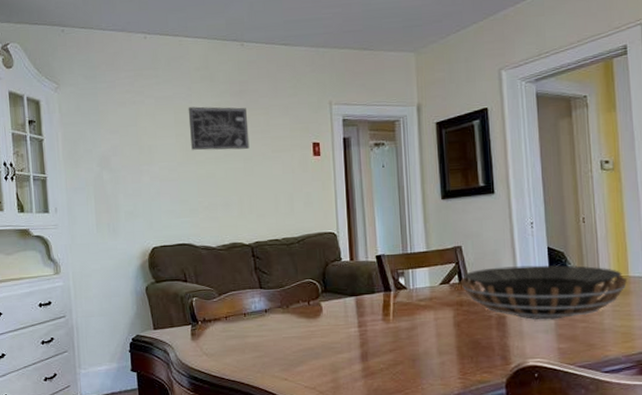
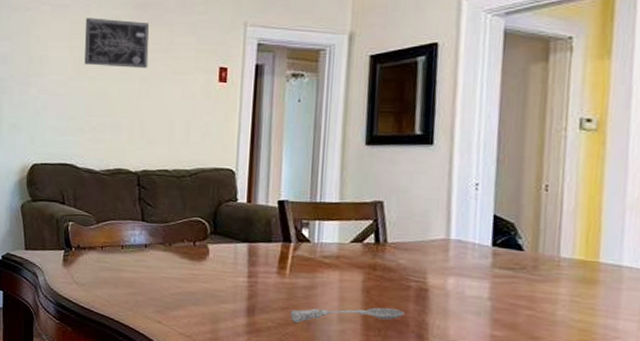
soupspoon: none [397,337,490,362] -> present [289,307,404,324]
decorative bowl: present [460,265,628,320] -> none [377,231,597,302]

